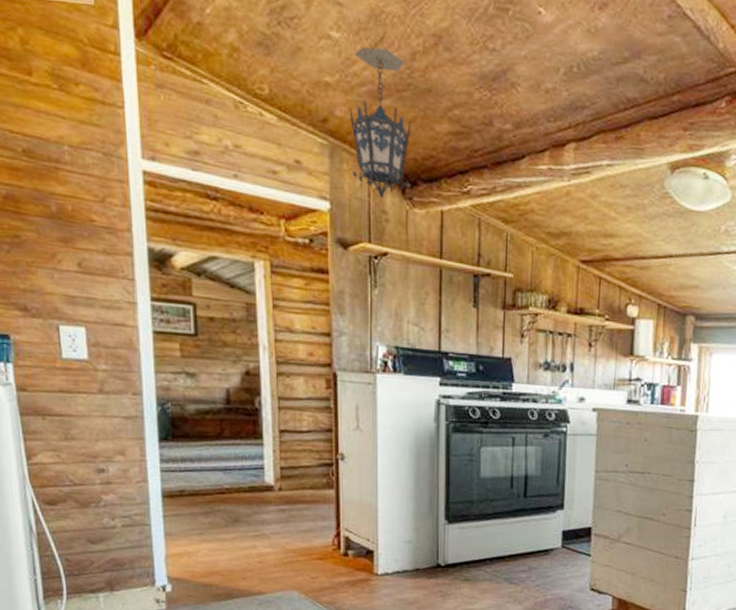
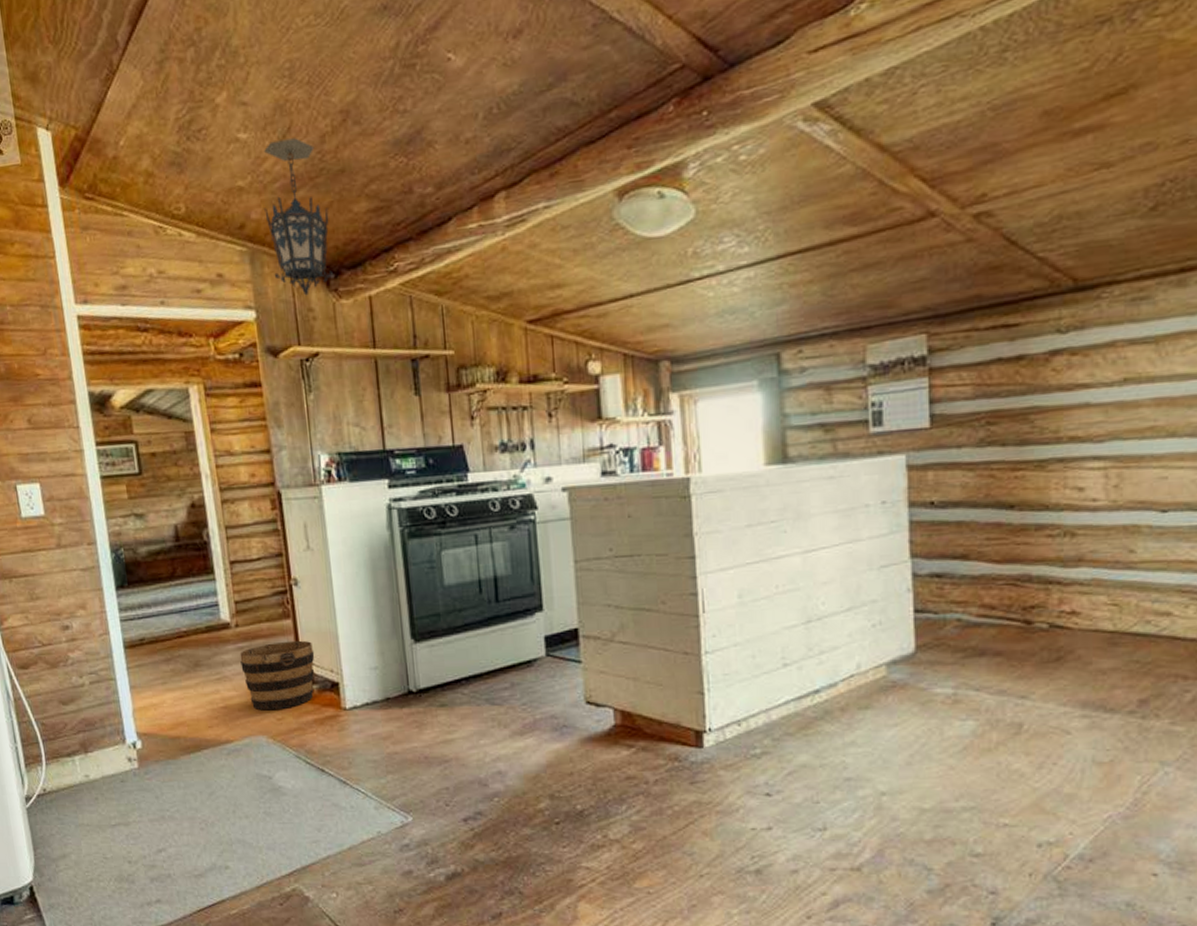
bucket: none [280,508,354,569] -> present [239,640,315,711]

